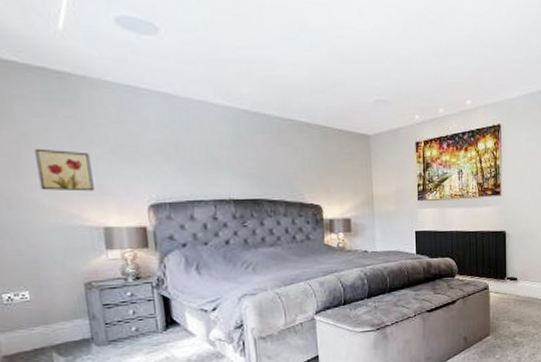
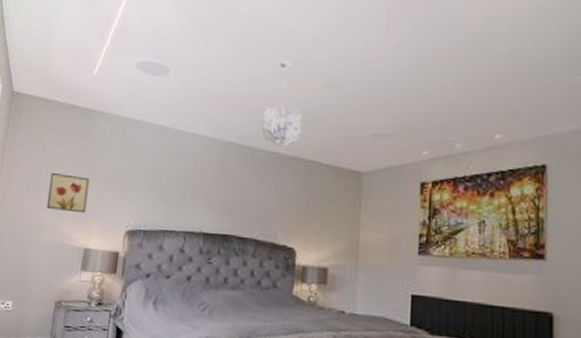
chandelier: none [272,25,313,113] -> present [261,60,302,146]

